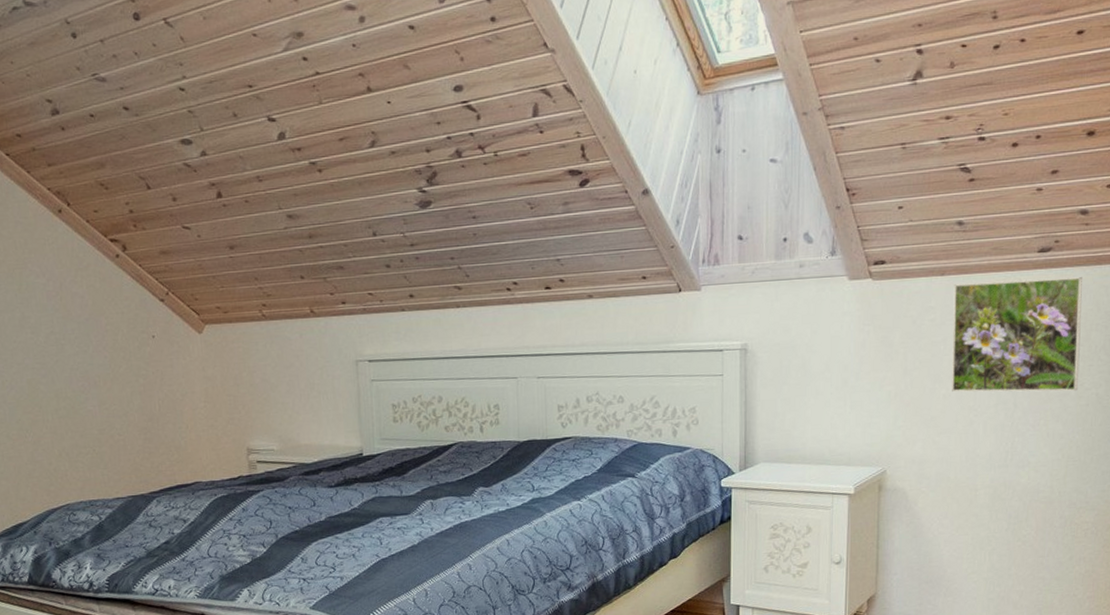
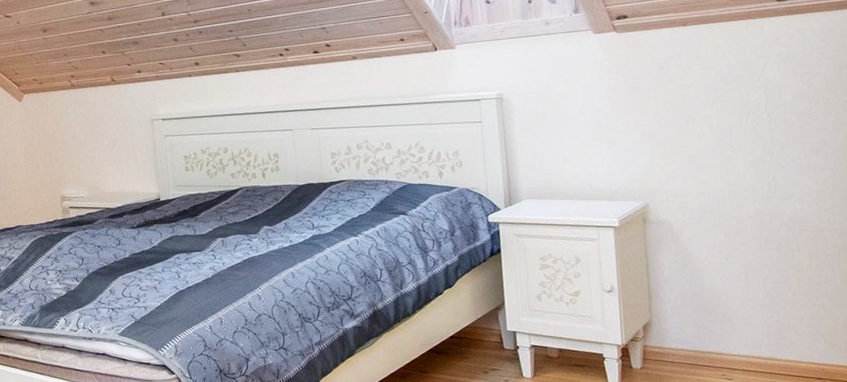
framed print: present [951,277,1082,392] -> none [696,21,835,131]

